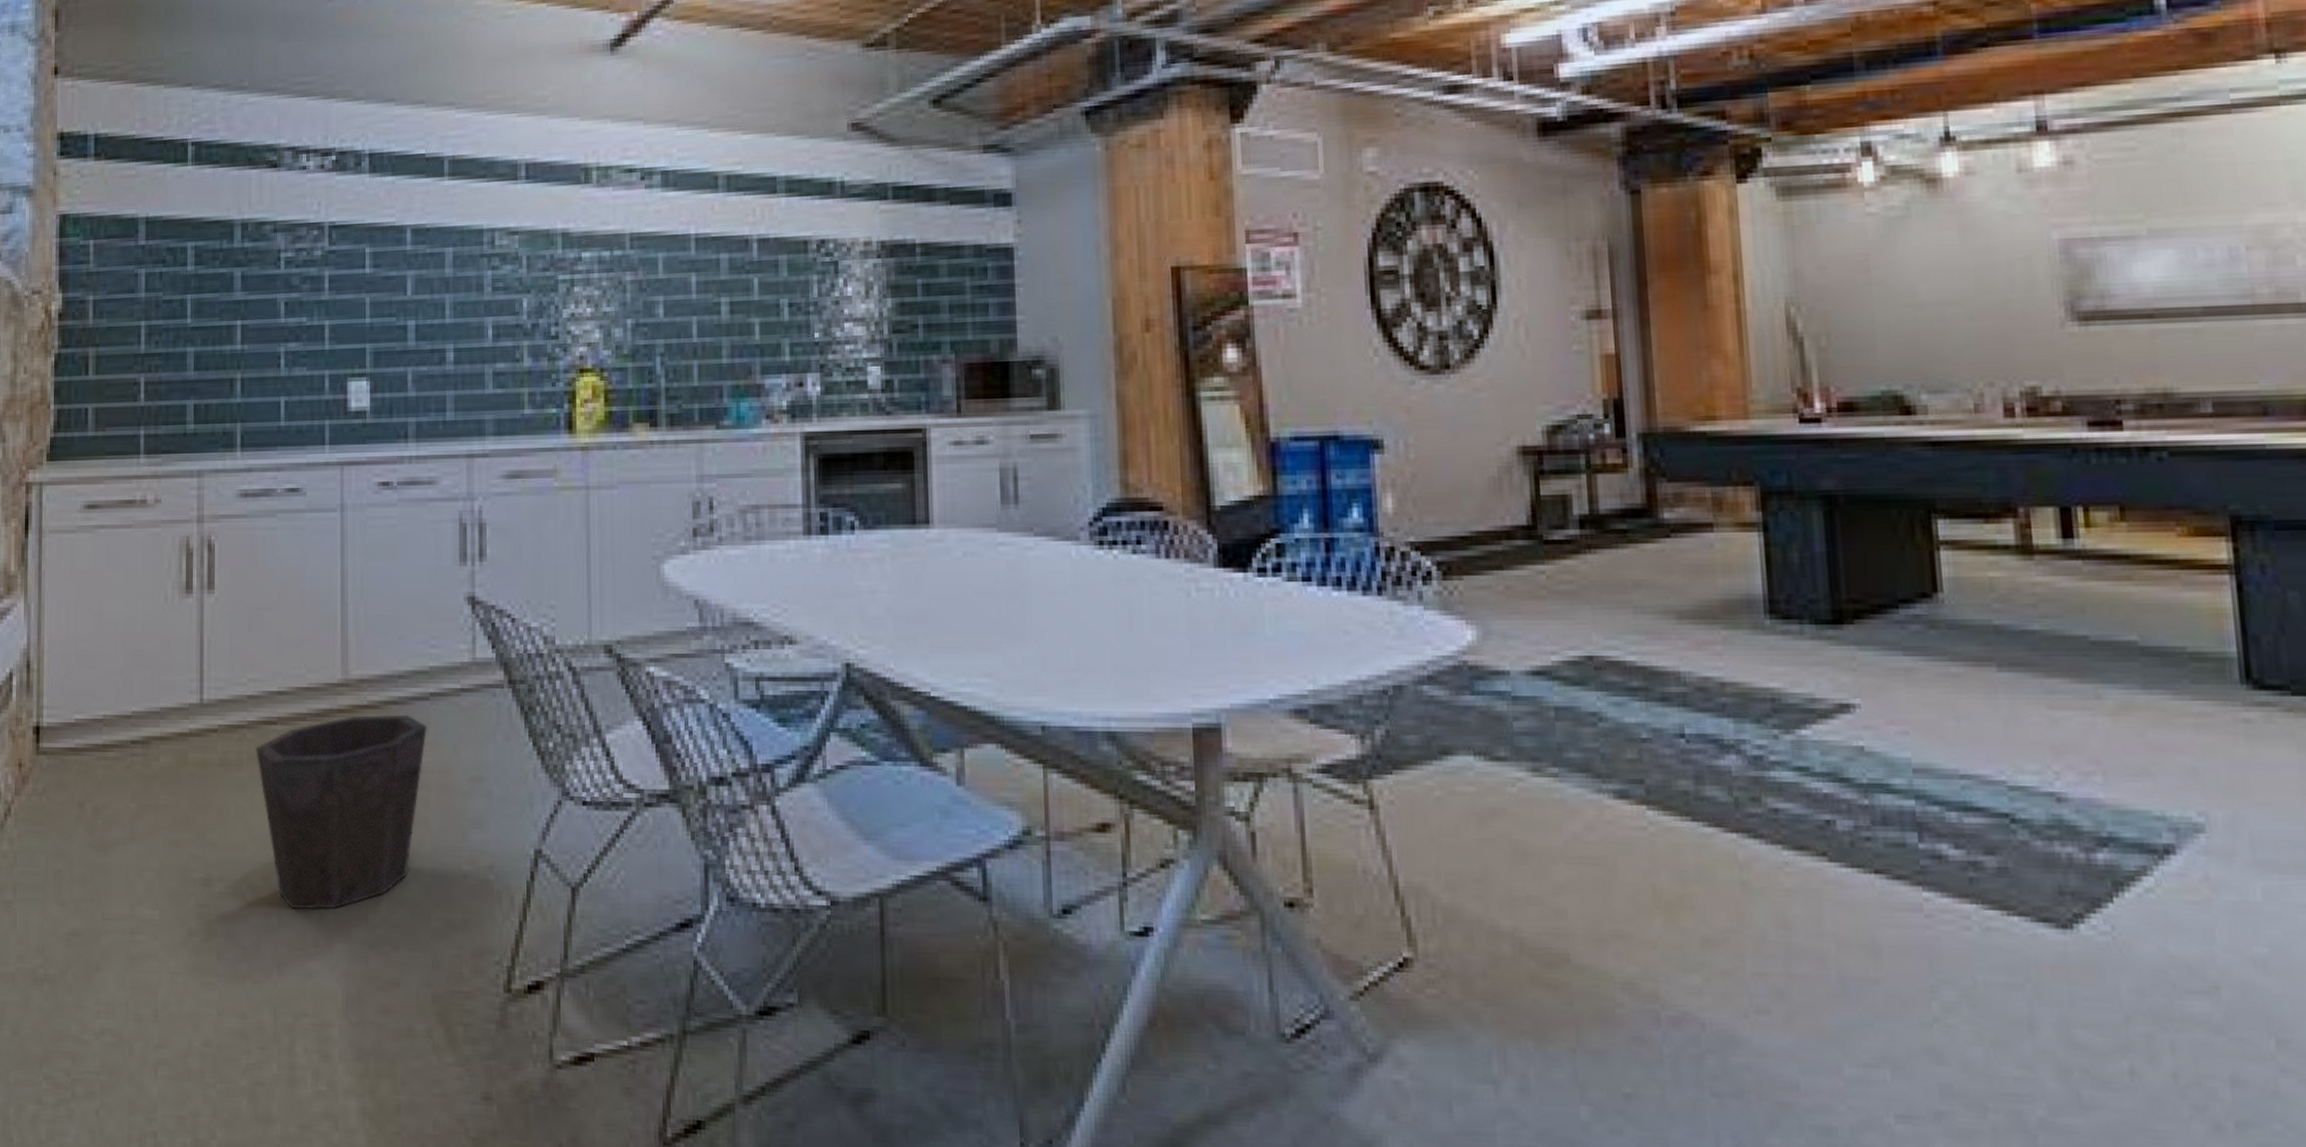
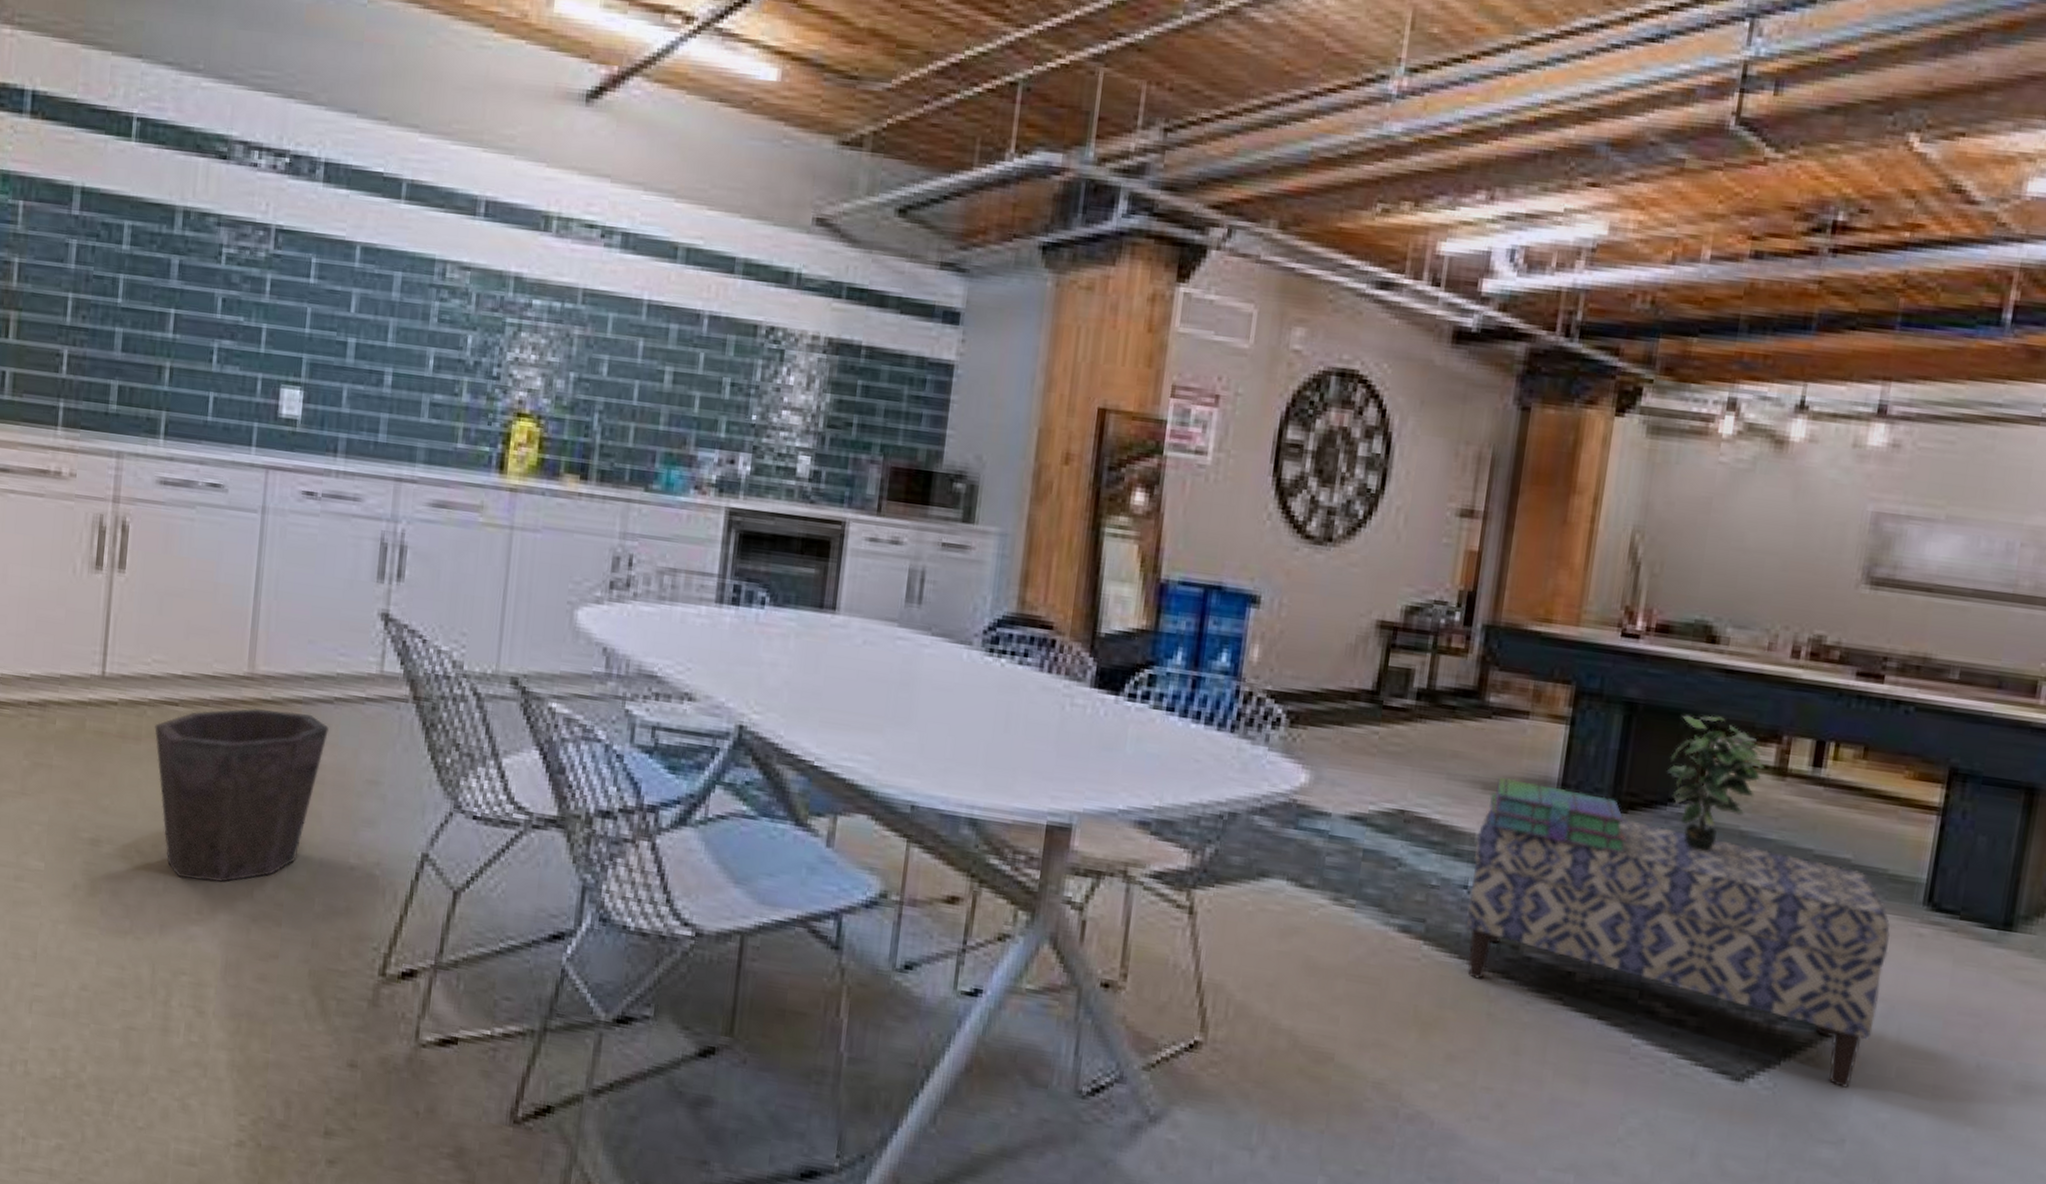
bench: none [1683,631,2219,922] -> present [1465,809,1890,1089]
stack of books: none [1687,603,1860,671] -> present [1489,777,1626,854]
potted plant: none [1890,496,2005,655] -> present [1667,715,1765,851]

